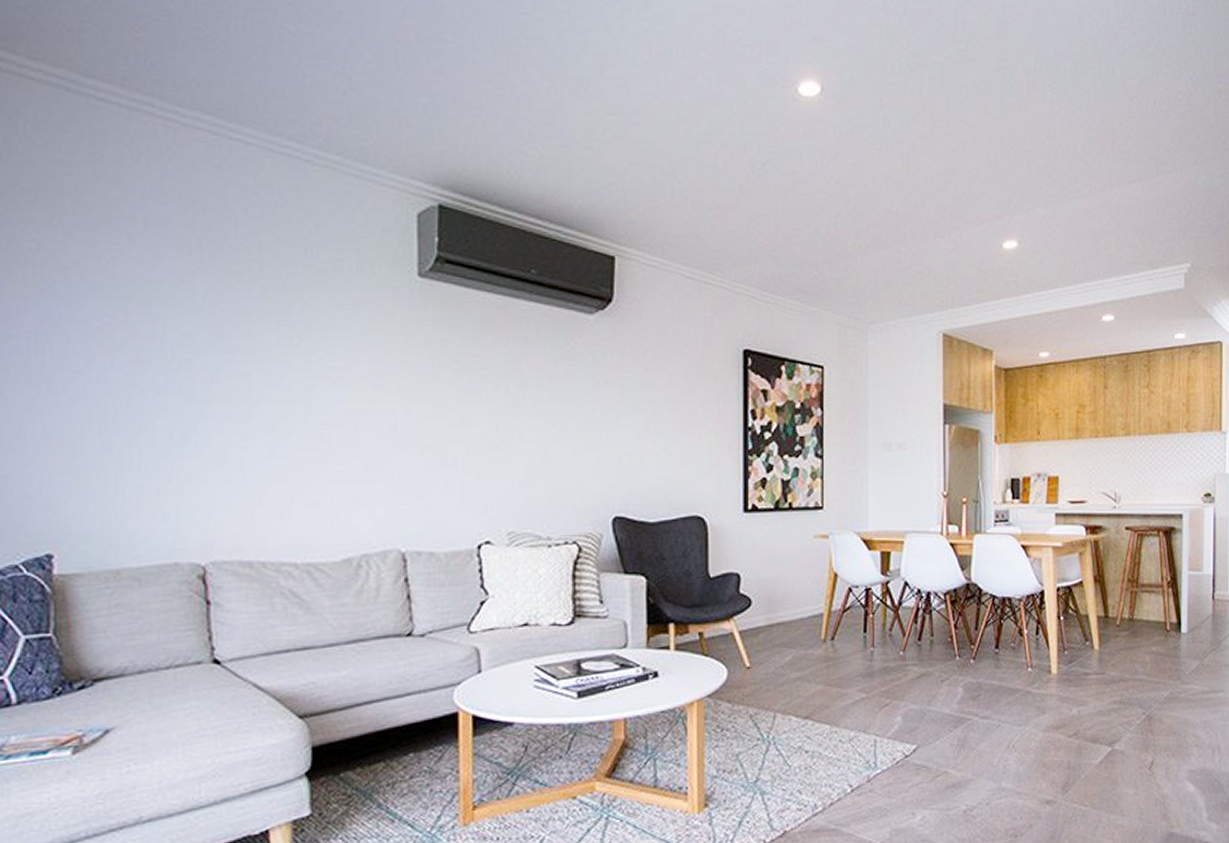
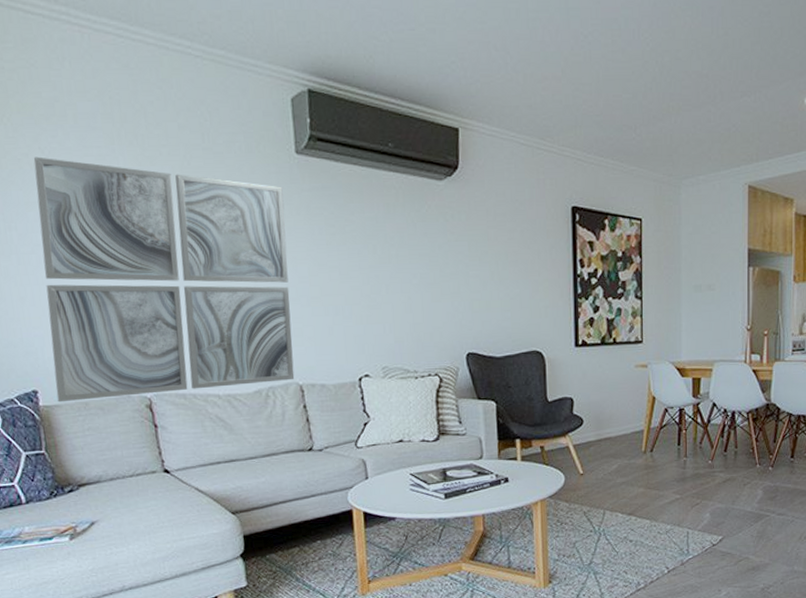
wall art: none [78,266,399,571] -> present [33,156,295,403]

